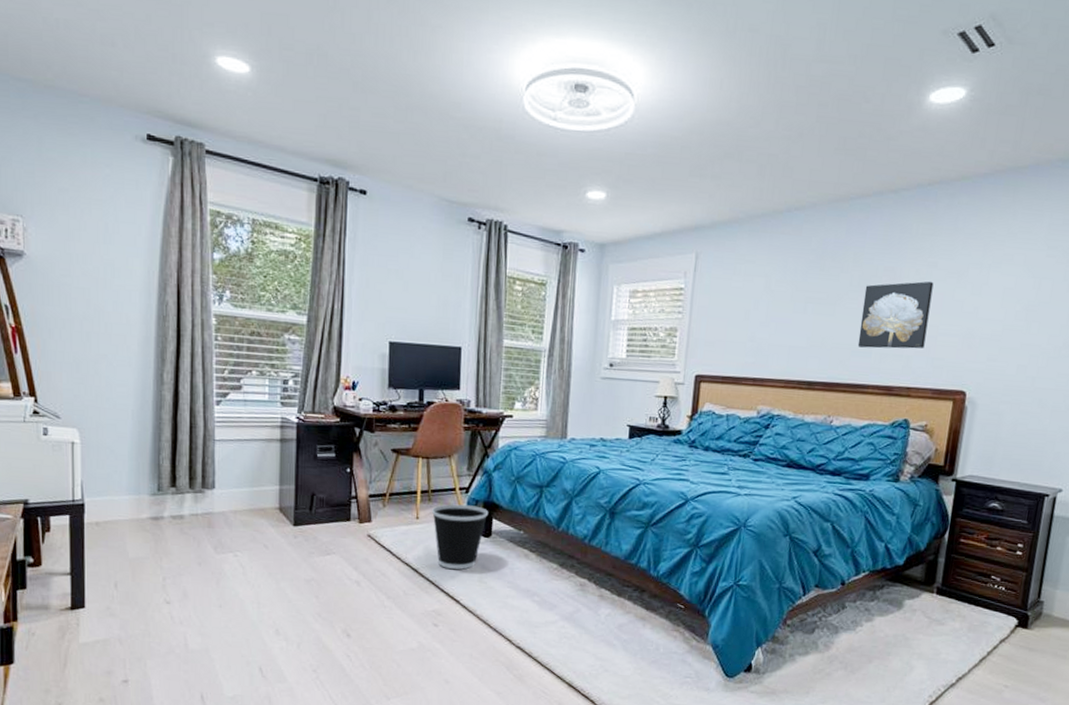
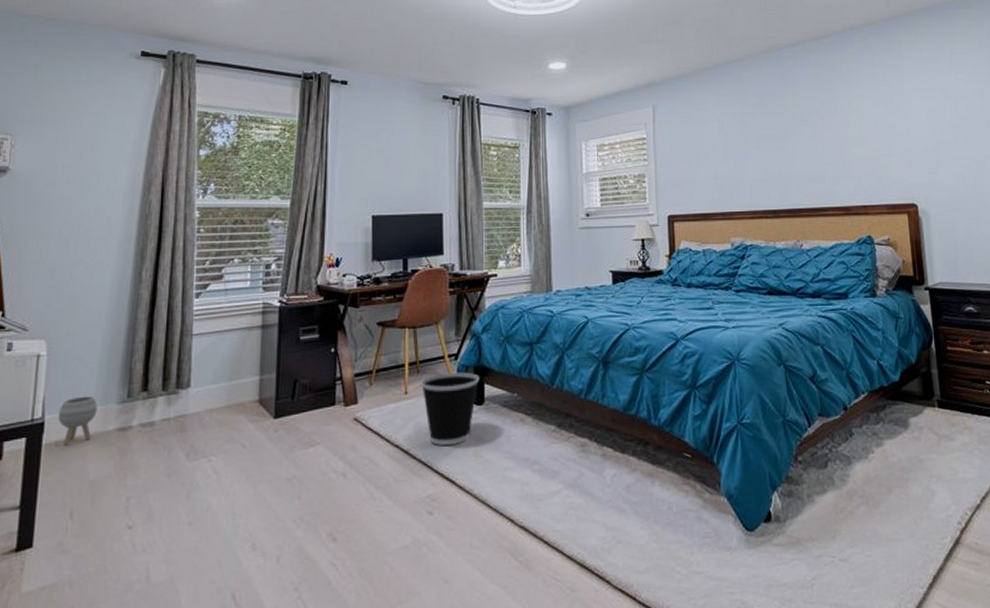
planter: none [96,484,131,527] -> present [57,396,98,446]
wall art: present [857,281,934,349] -> none [807,110,871,174]

